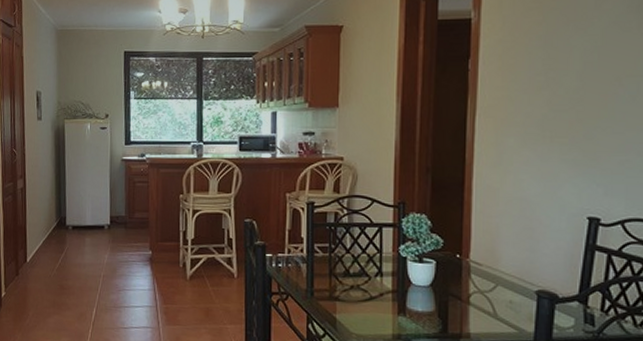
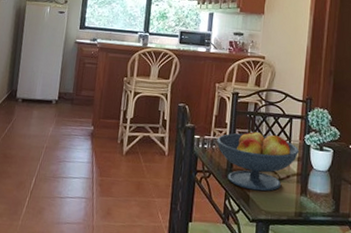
fruit bowl: none [292,244,394,313] -> present [217,130,300,192]

